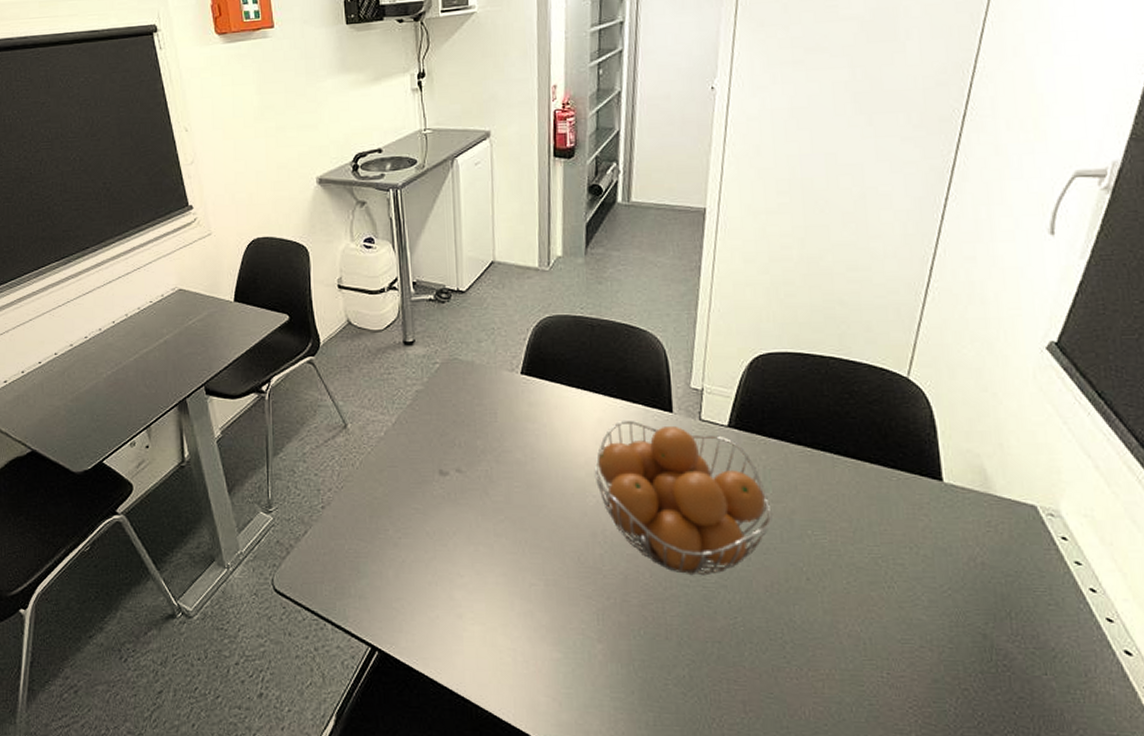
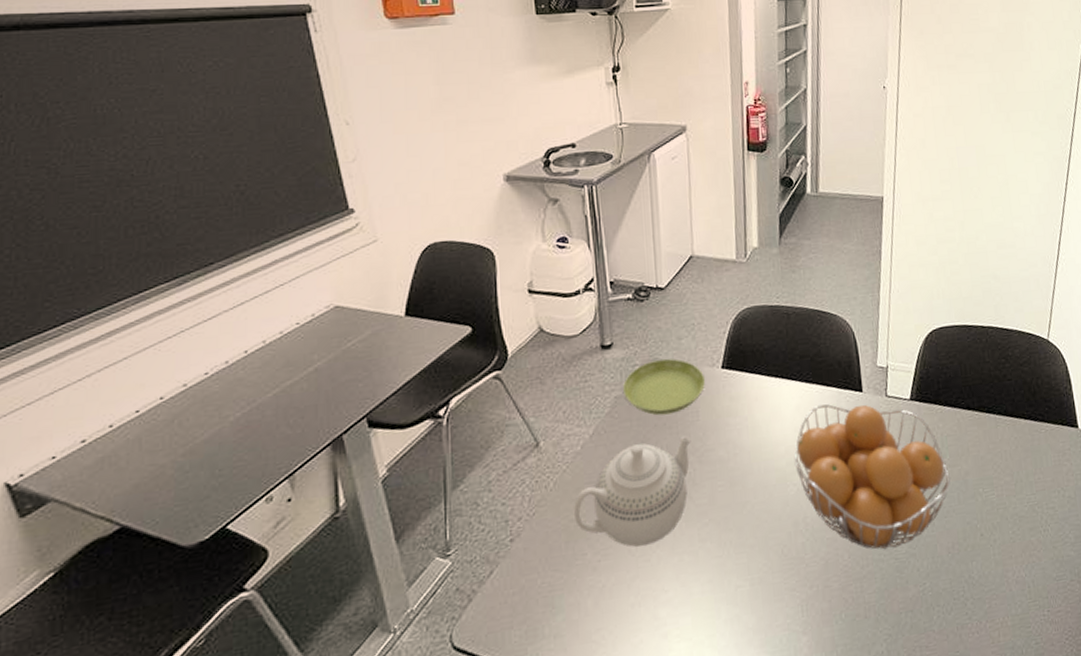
teapot: none [377,436,489,532] -> present [573,437,691,547]
saucer: none [424,360,504,413] -> present [623,359,705,416]

